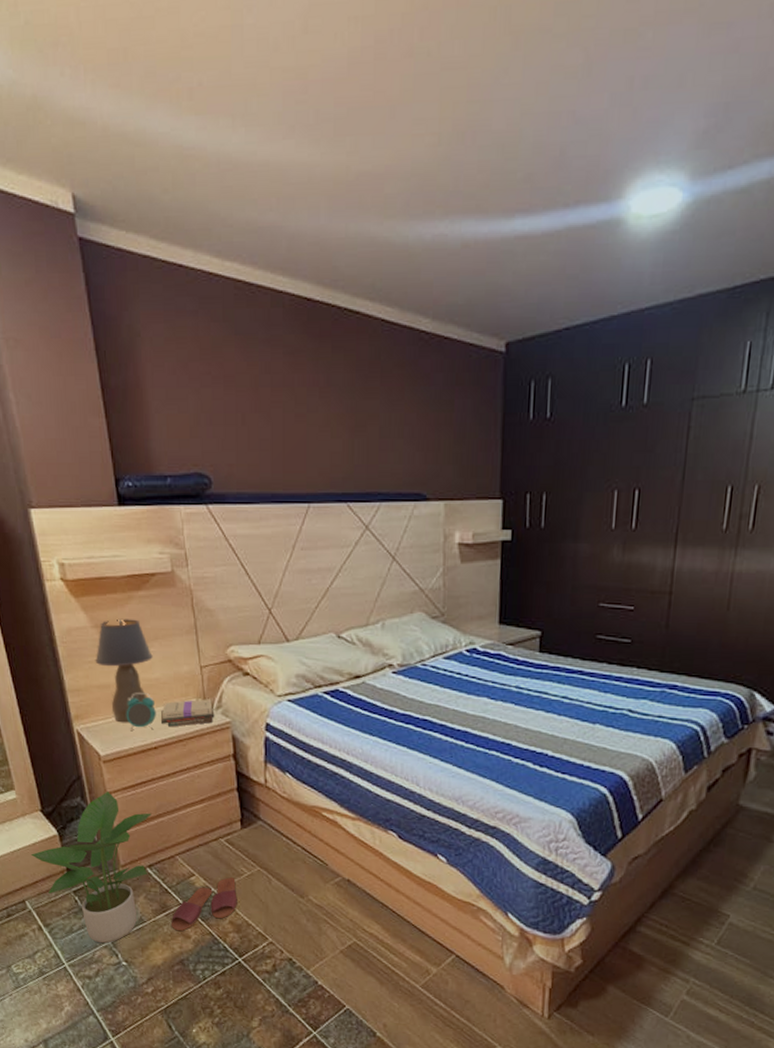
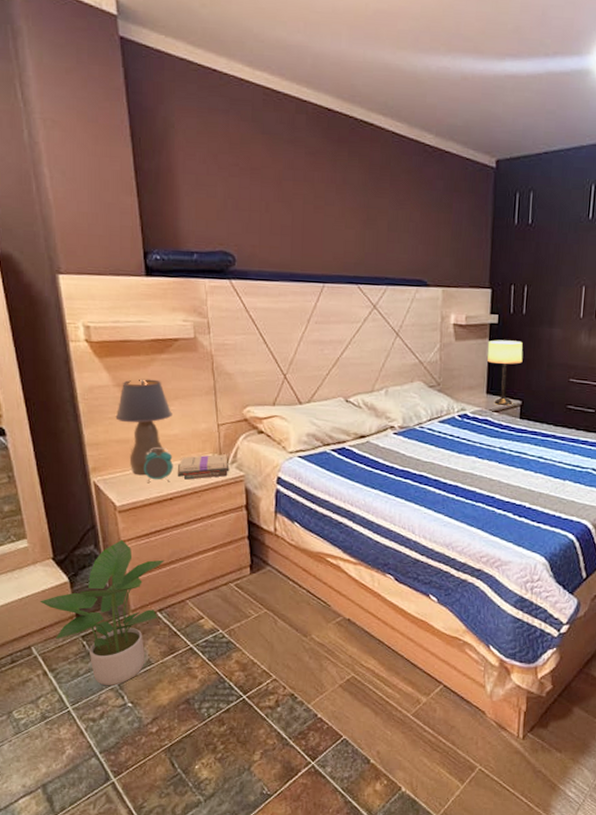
slippers: present [171,877,237,932] -> none [179,619,244,672]
table lamp: none [499,560,542,637] -> present [487,340,523,406]

